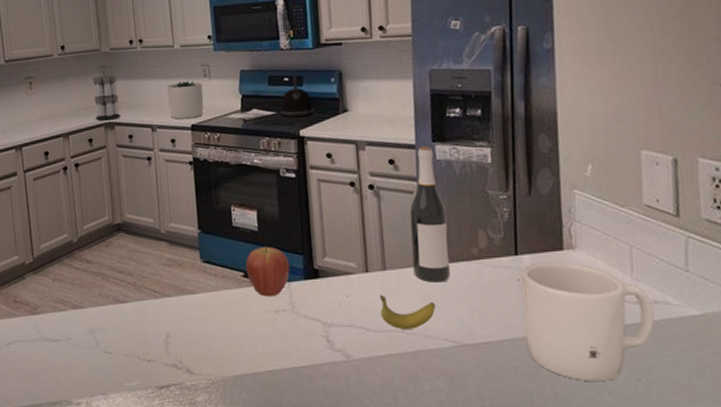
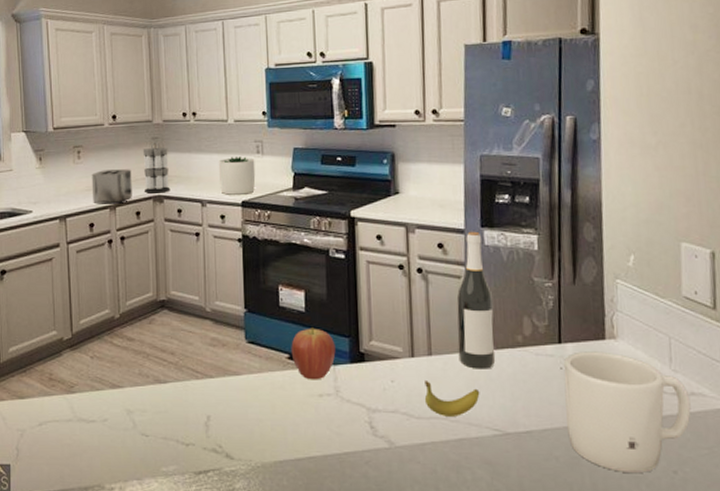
toaster: none [44,98,84,133] -> present [91,169,132,204]
kettle: present [281,75,314,118] -> none [332,155,366,198]

